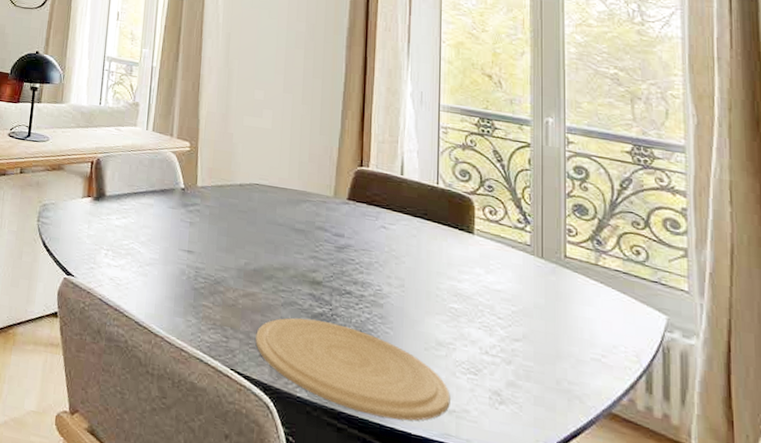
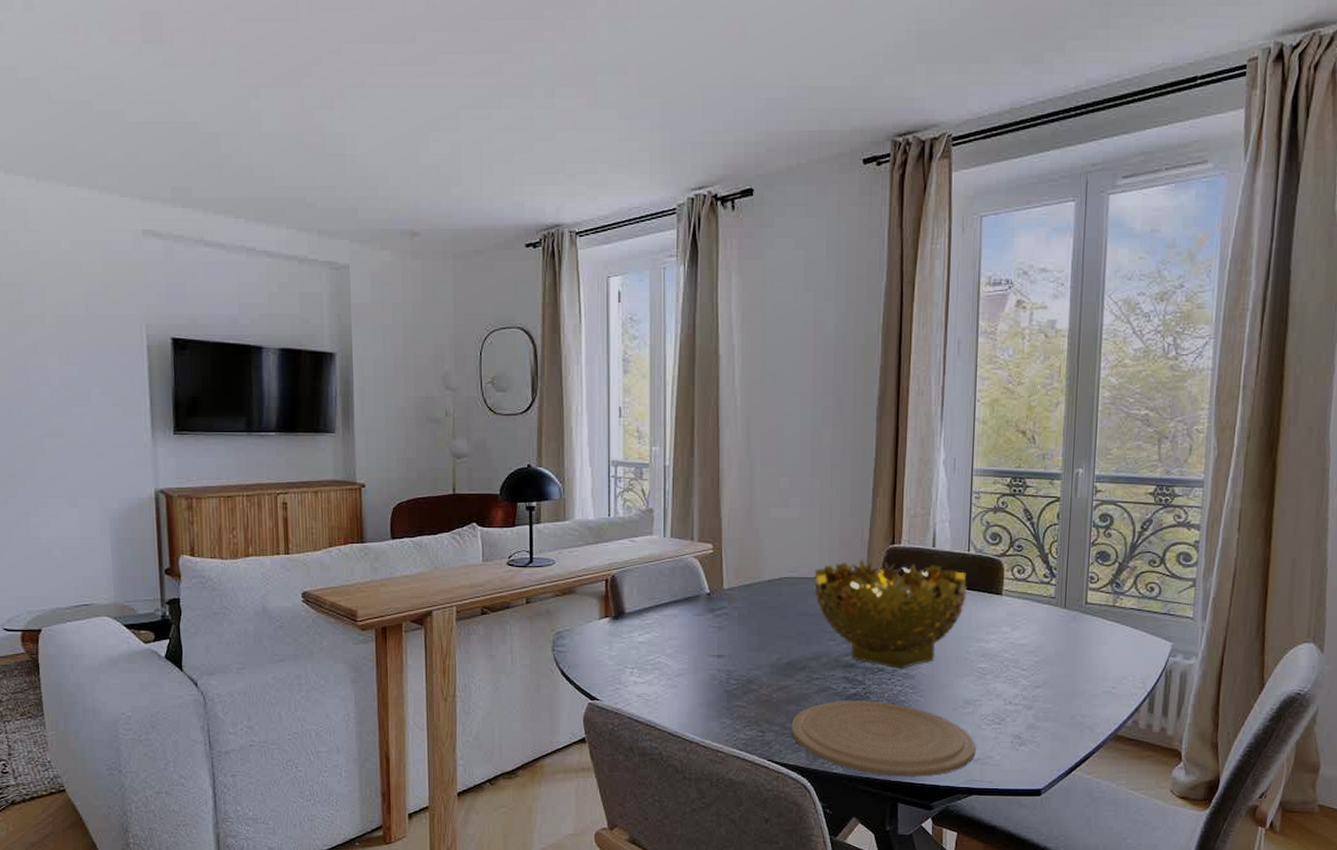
decorative bowl: none [283,177,436,296] -> present [814,560,967,670]

